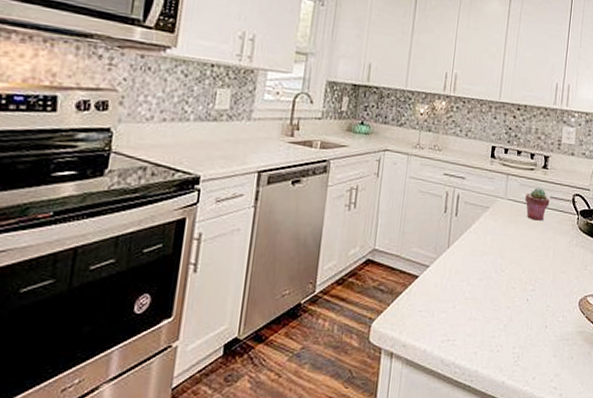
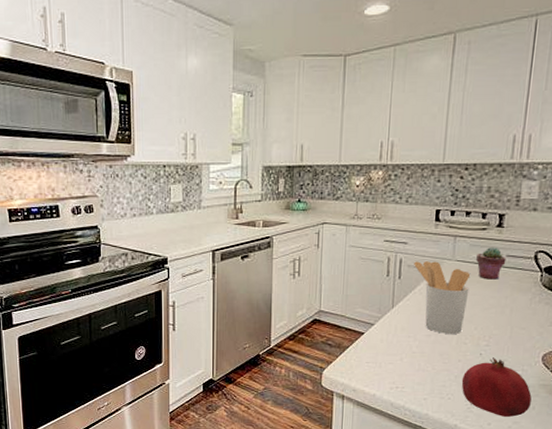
utensil holder: none [470,198,520,278] -> present [414,261,471,334]
fruit: none [509,303,571,369] -> present [461,357,532,417]

